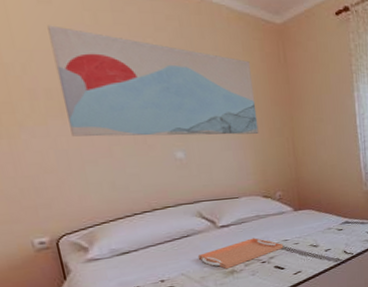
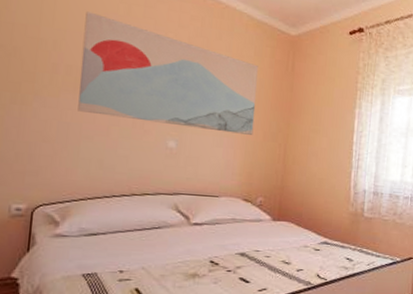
serving tray: present [197,238,284,270] -> none [163,242,254,272]

